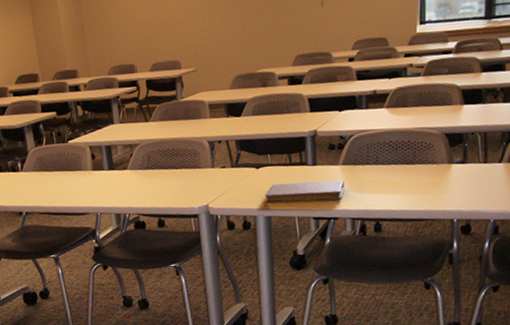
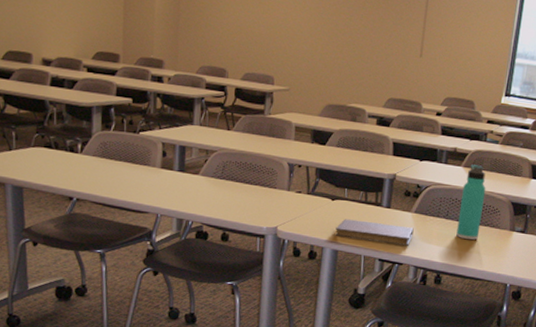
thermos bottle: none [389,102,415,182] -> present [456,164,486,241]

